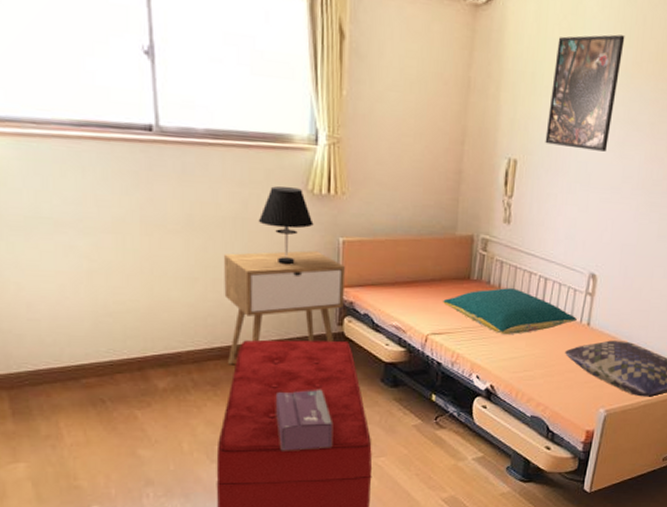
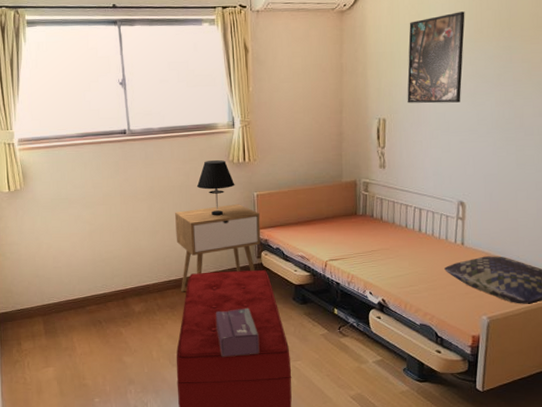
pillow: present [443,288,577,334] -> none [337,219,451,257]

